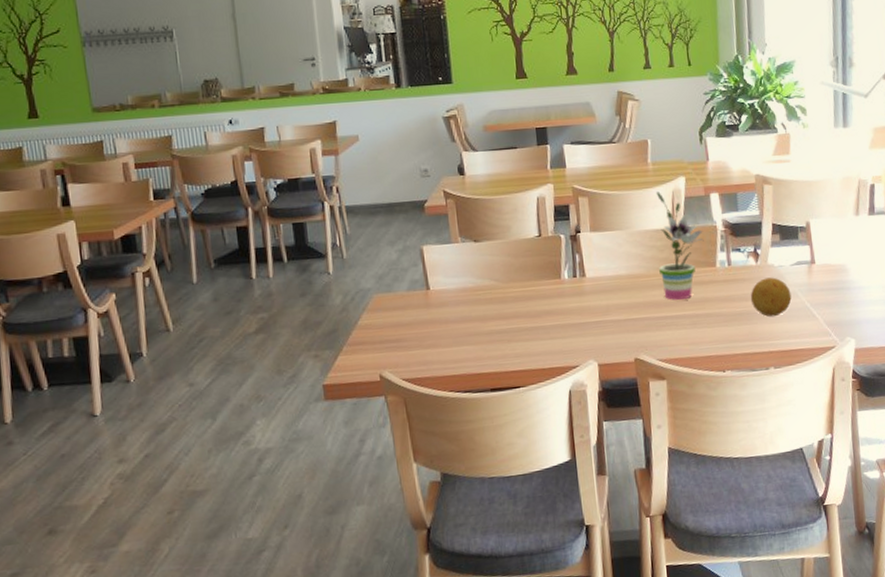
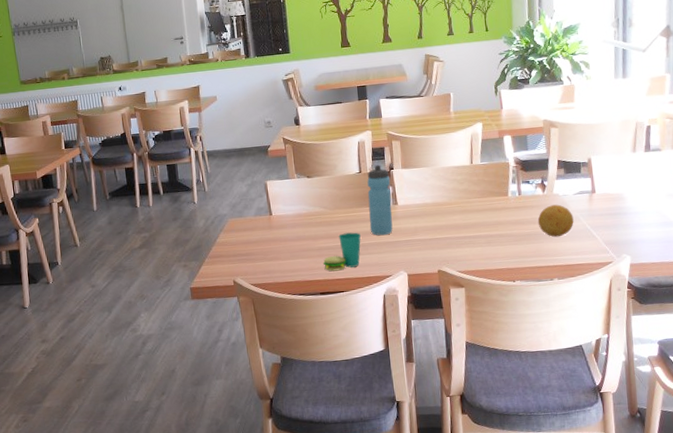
cup: none [494,311,542,362] -> present [323,232,362,272]
water bottle: none [548,226,580,316] -> present [367,164,393,236]
potted plant: present [656,191,704,300] -> none [457,135,498,223]

